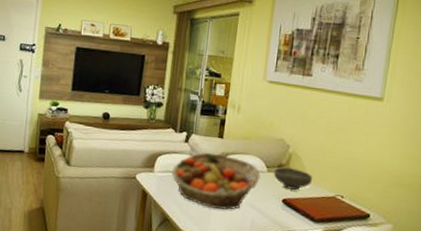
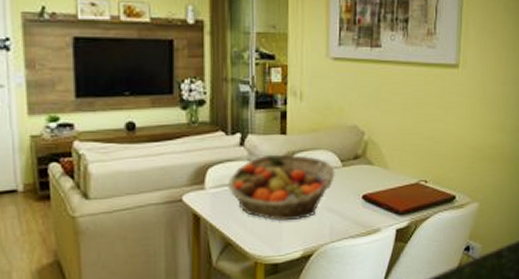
bowl: present [273,167,313,190] -> none [349,158,393,183]

